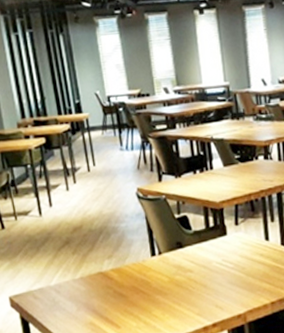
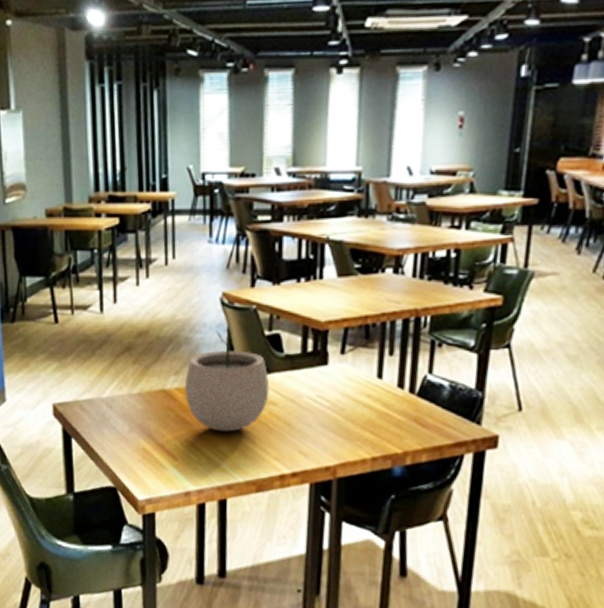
plant pot: none [117,217,186,300] -> present [185,330,270,432]

